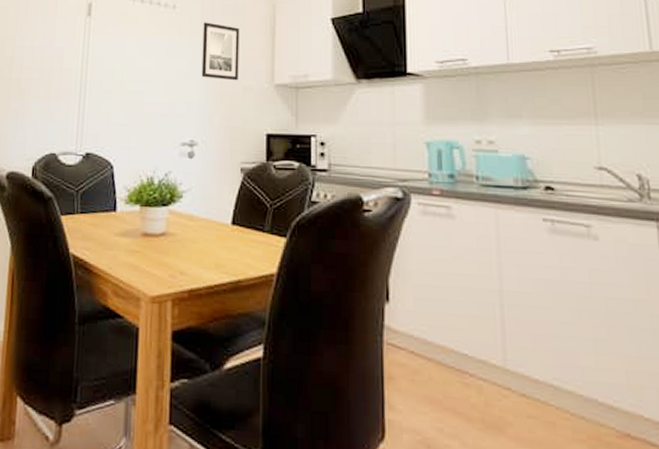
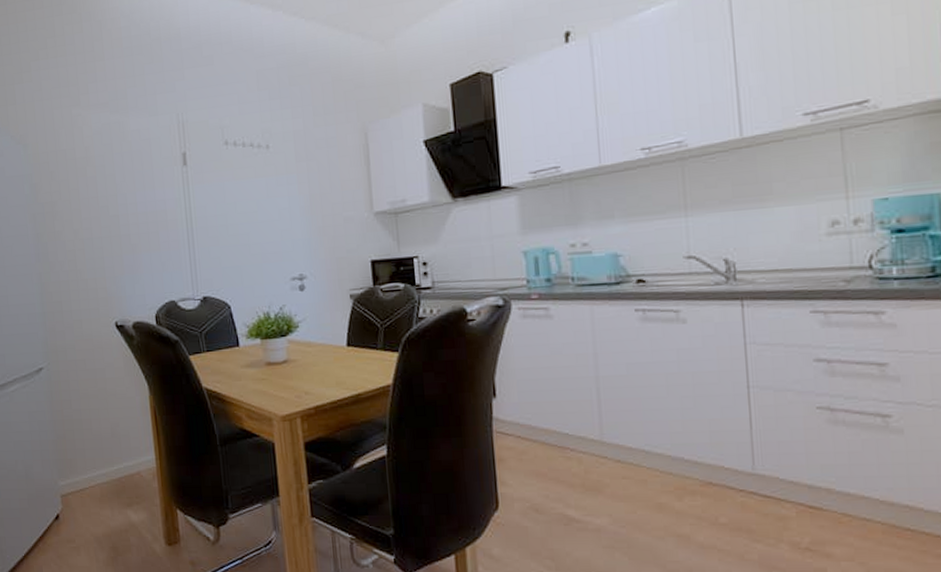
wall art: present [201,22,240,81] -> none [298,158,339,214]

